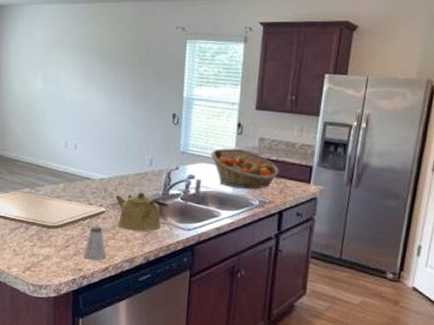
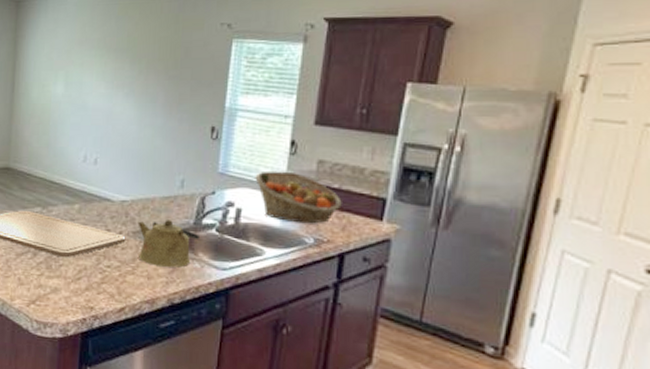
saltshaker: present [84,226,106,261] -> none [97,257,123,299]

